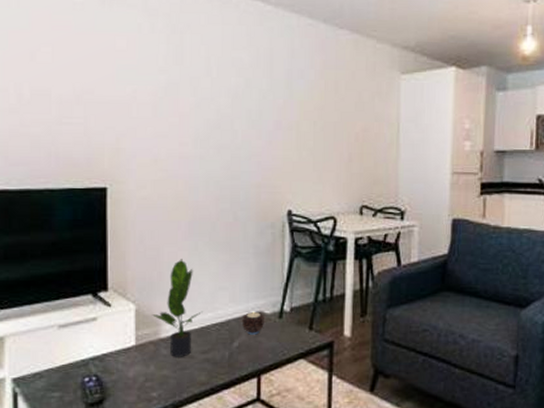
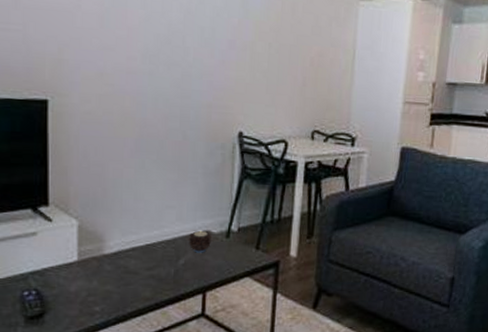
potted plant: present [152,259,203,357] -> none [96,176,149,273]

